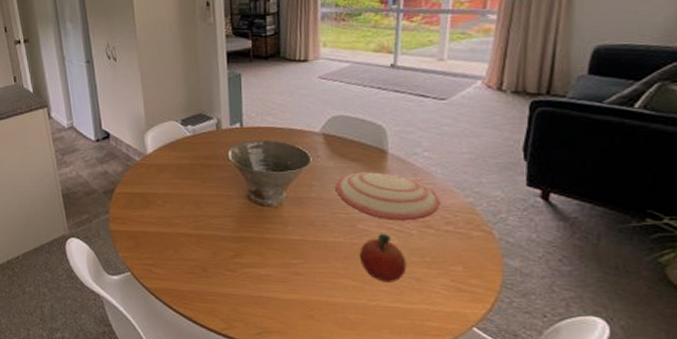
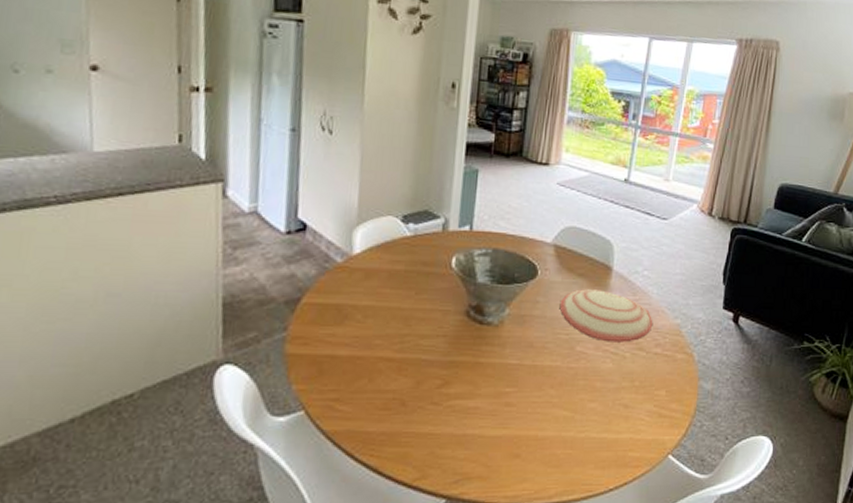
fruit: present [359,233,407,282] -> none [574,356,618,410]

